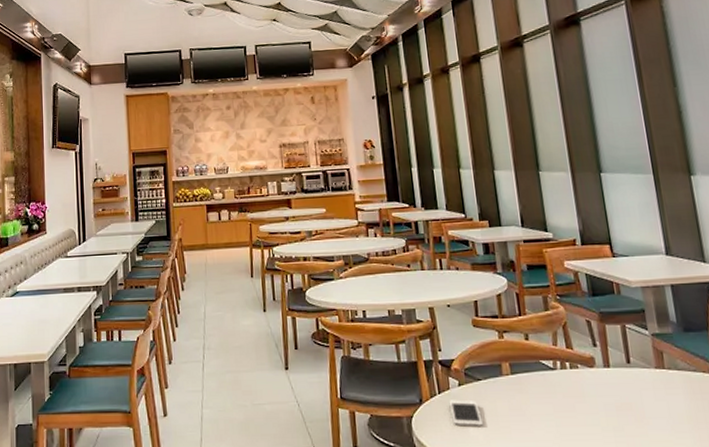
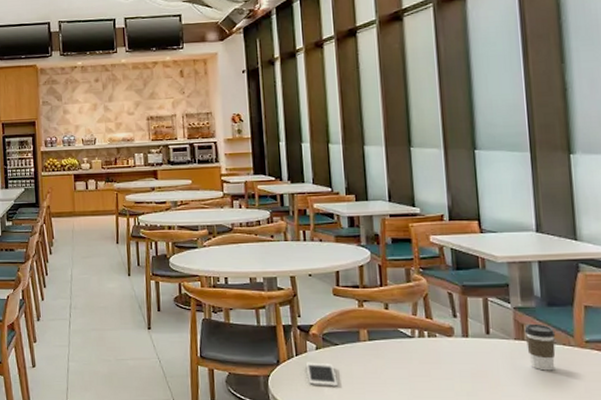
coffee cup: none [663,350,697,401] -> present [524,323,556,371]

